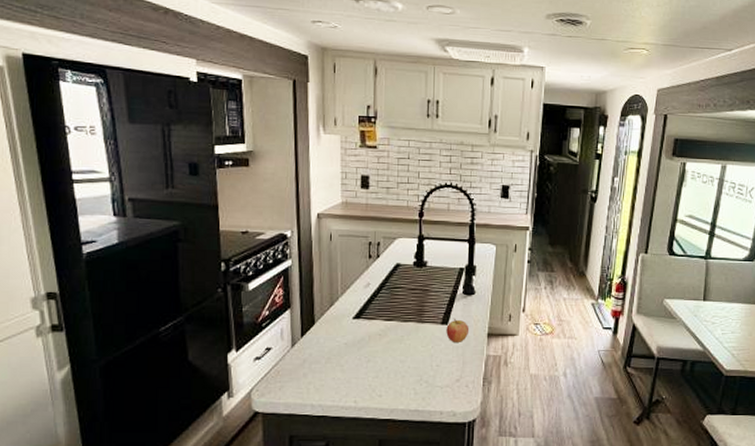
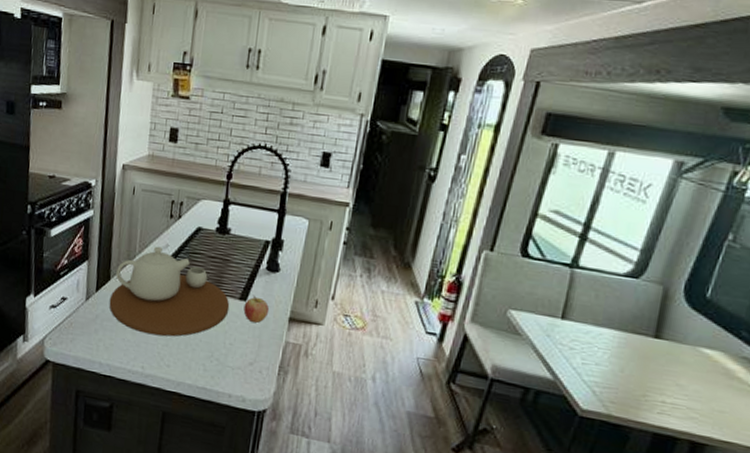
tea set: none [316,286,433,370] -> present [109,246,230,337]

